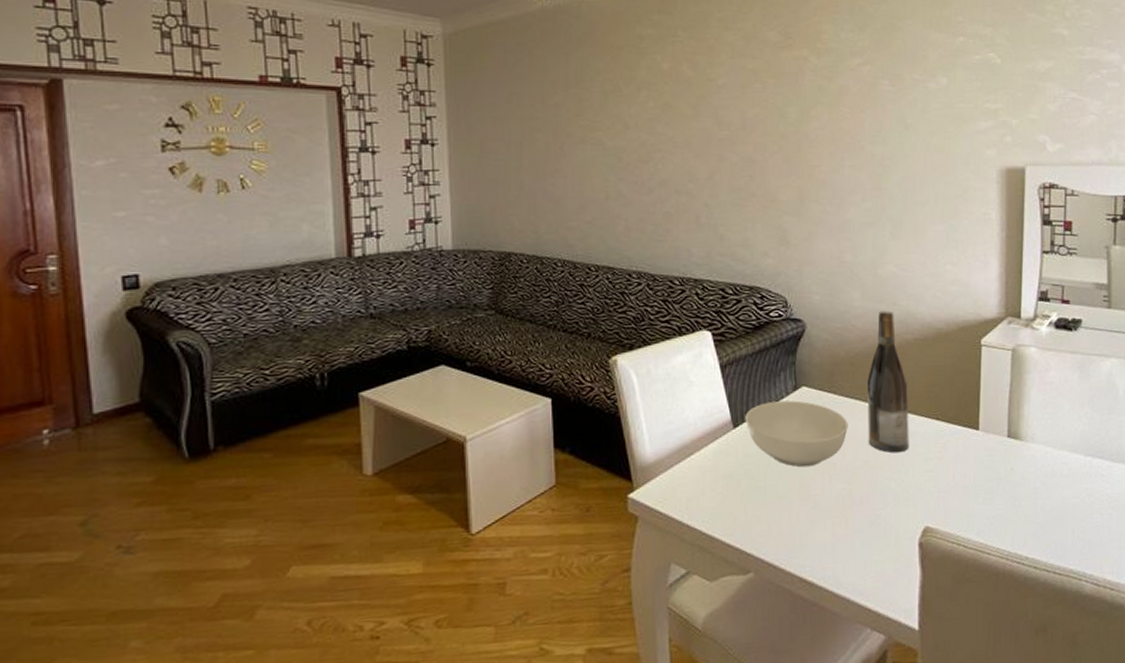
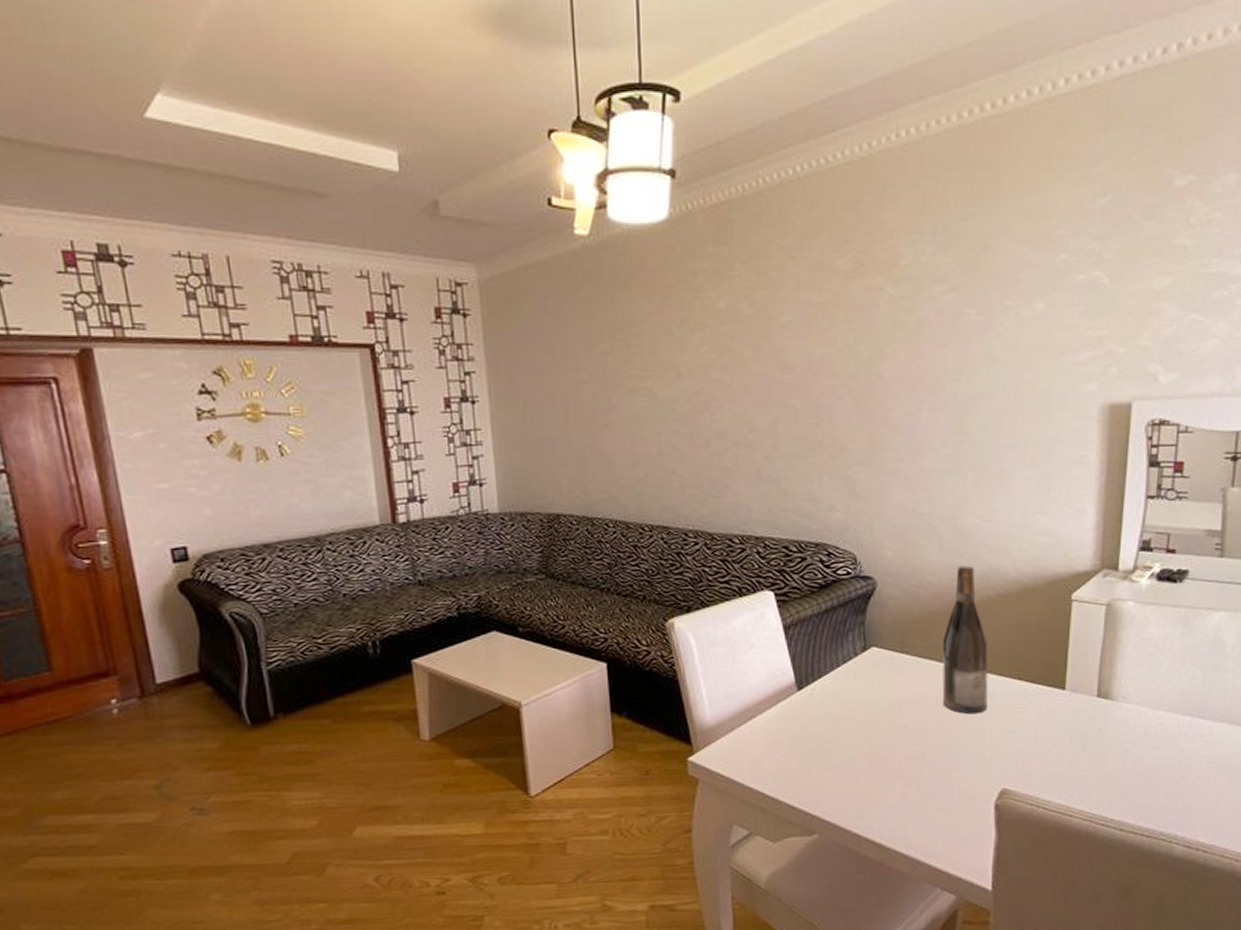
bowl: present [745,400,848,468] -> none [810,661,921,730]

